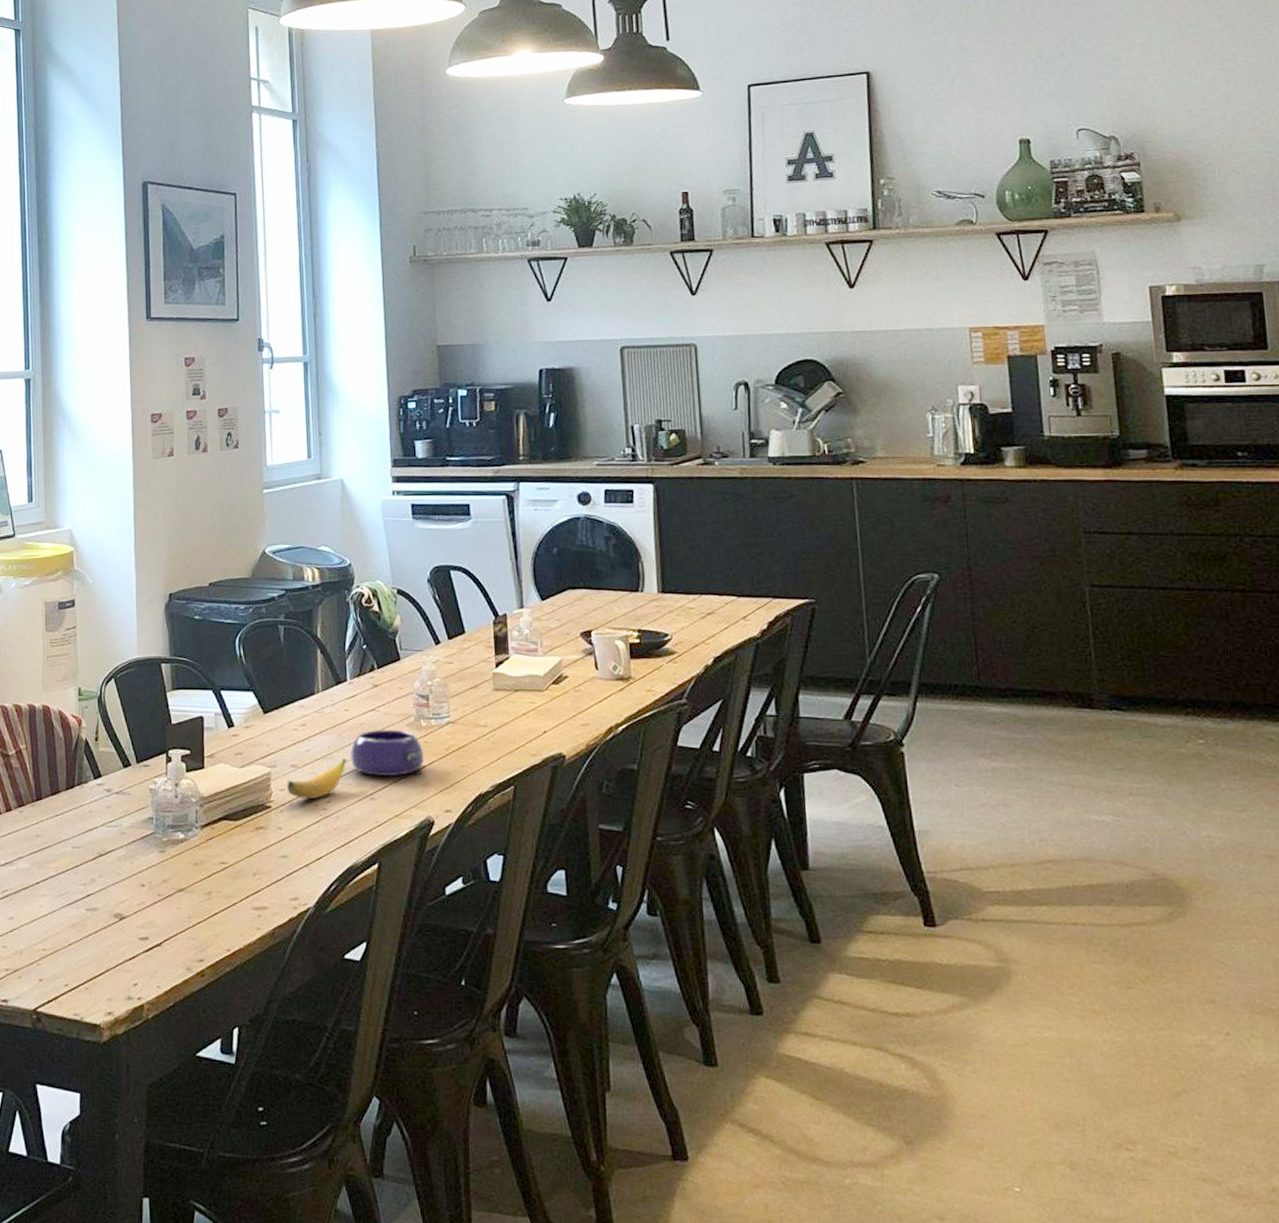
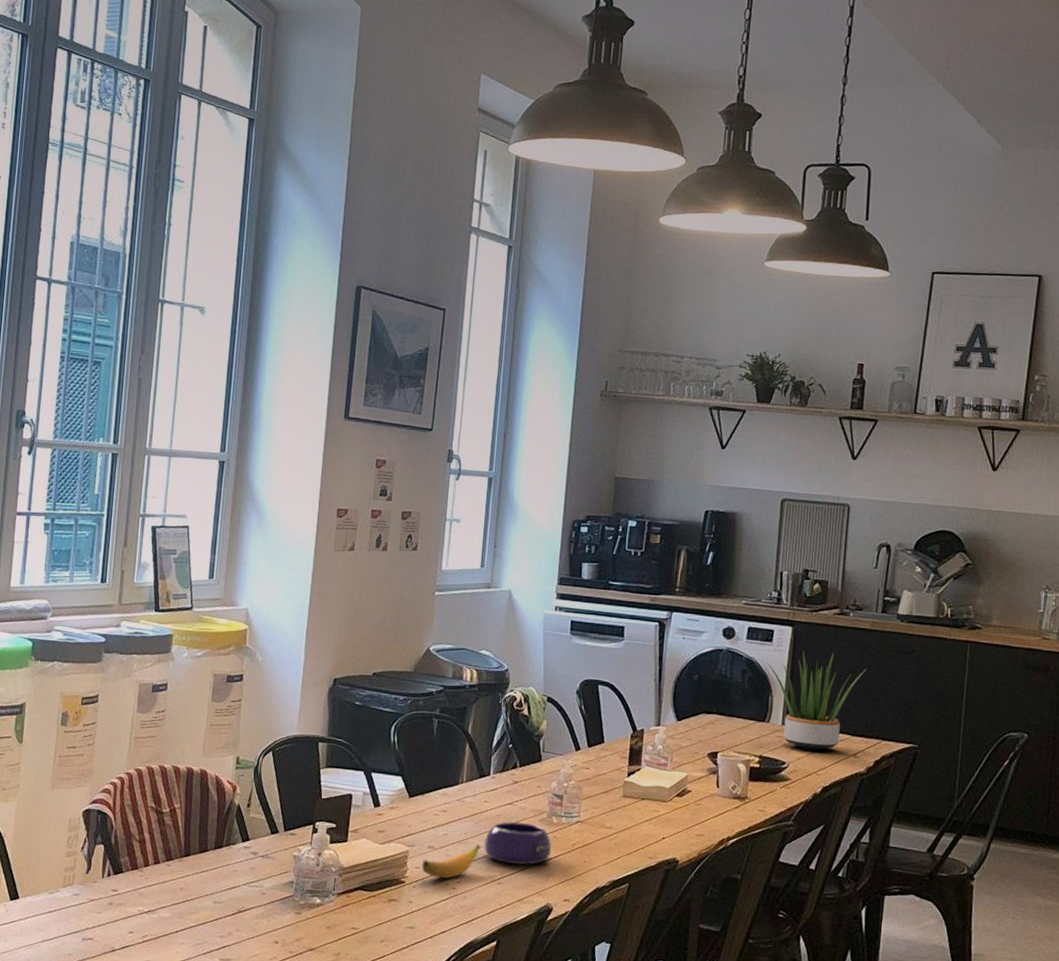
potted plant: none [632,507,743,617] -> present [767,649,866,751]

